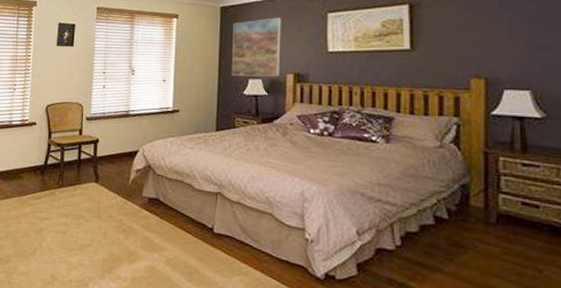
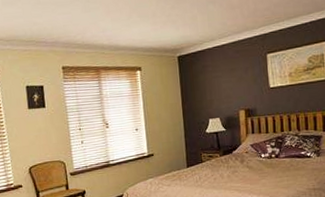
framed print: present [232,17,281,77] -> none [190,61,233,118]

